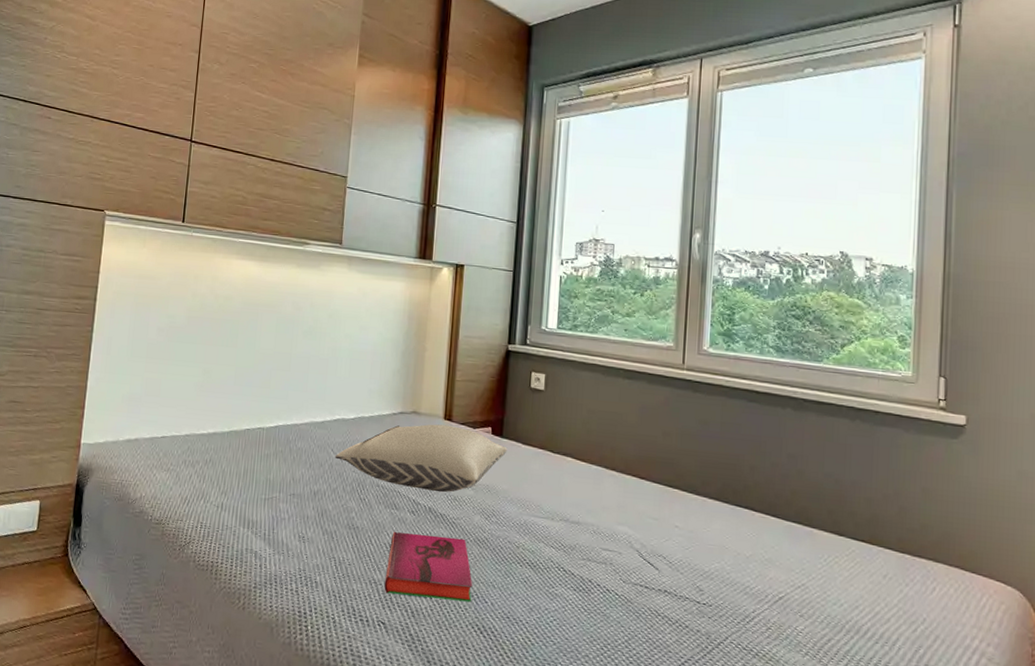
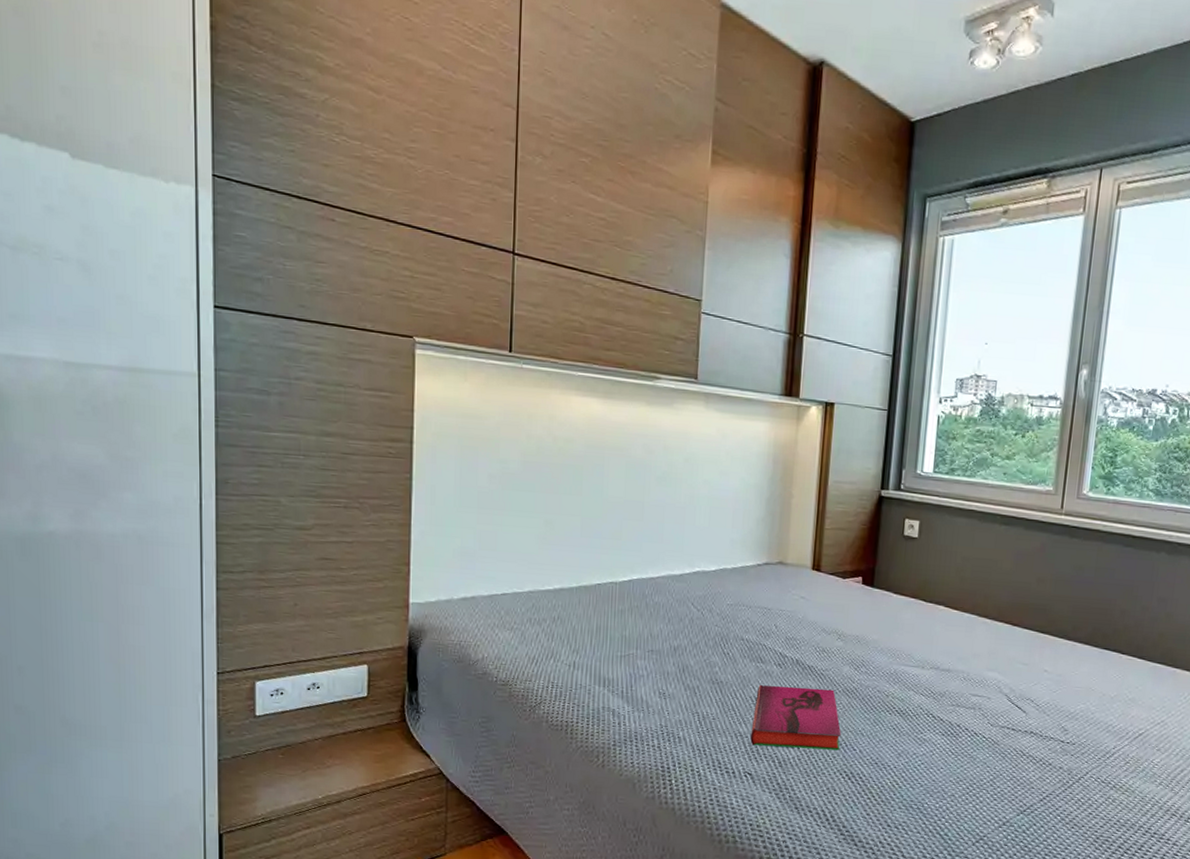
pillow: present [335,424,508,492] -> none [695,575,879,644]

